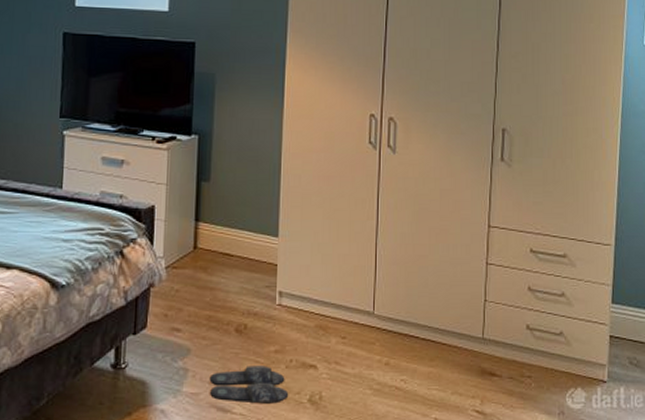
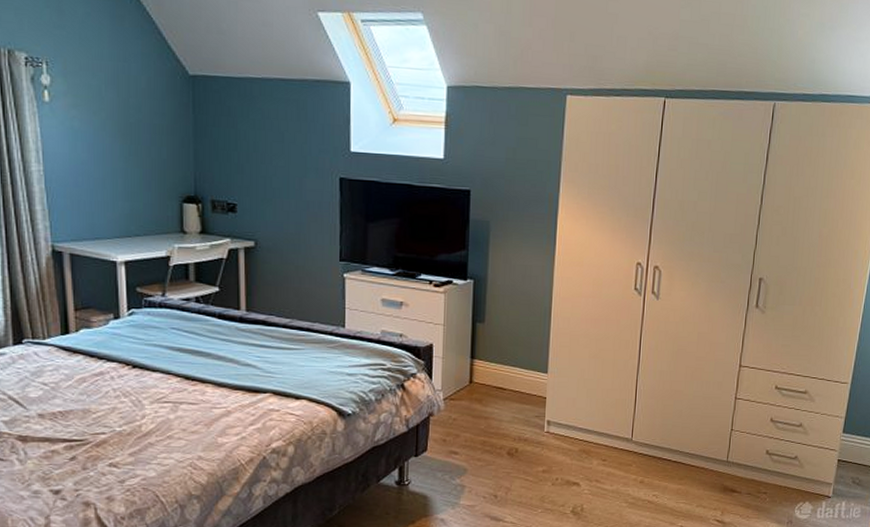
slippers: present [209,366,288,404] -> none [484,483,553,514]

